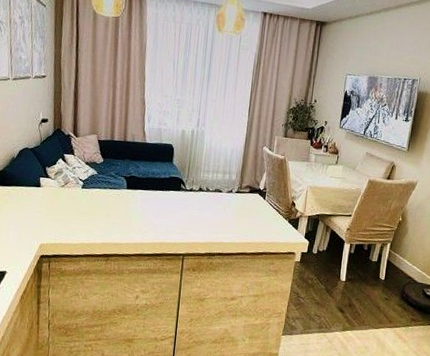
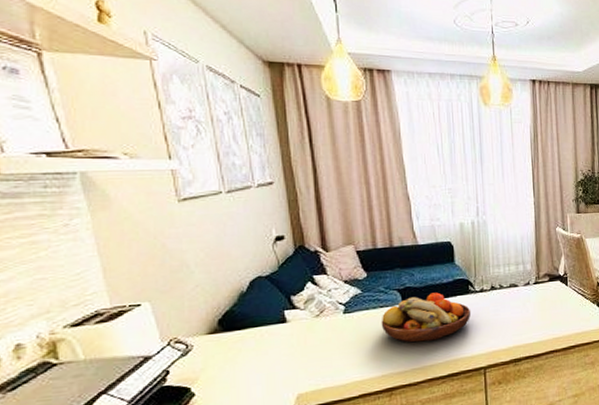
fruit bowl: none [108,184,180,224] -> present [381,292,472,342]

